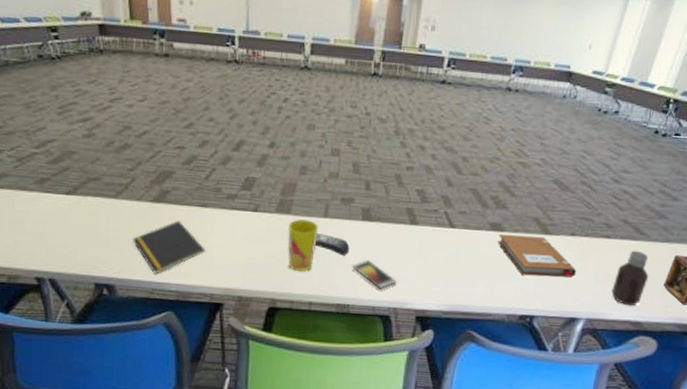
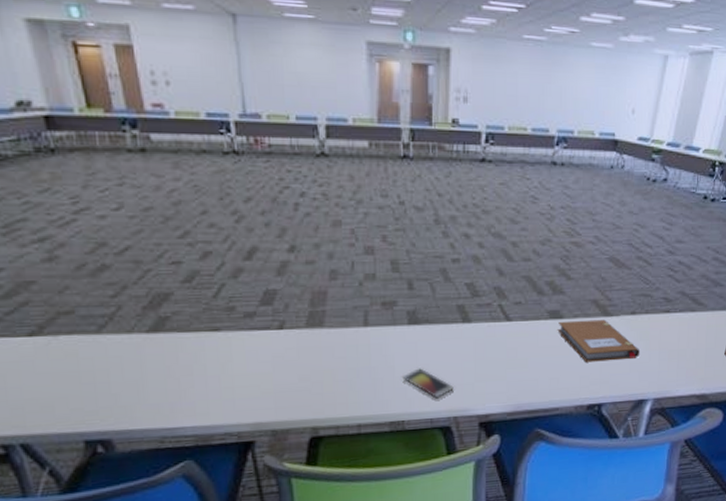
notepad: present [132,220,205,275] -> none [126,351,224,419]
cup: present [287,219,319,273] -> none [323,331,360,392]
remote control: present [314,233,350,256] -> none [356,345,398,367]
bottle: present [611,250,649,306] -> none [676,322,710,380]

